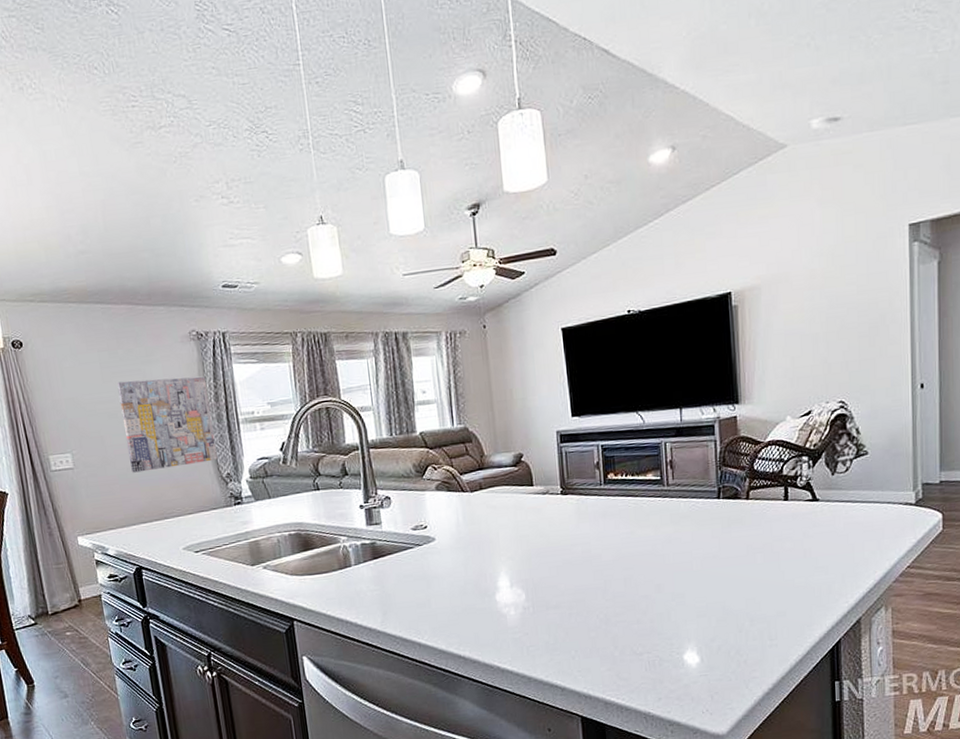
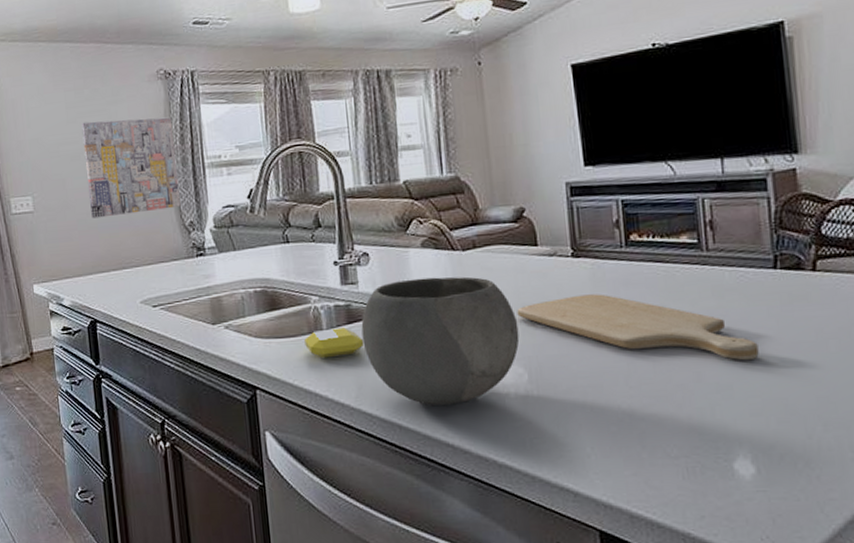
soap bar: none [335,563,388,591] -> present [304,327,364,358]
bowl: none [385,514,519,625] -> present [361,276,520,405]
chopping board: none [516,524,705,574] -> present [517,294,759,361]

